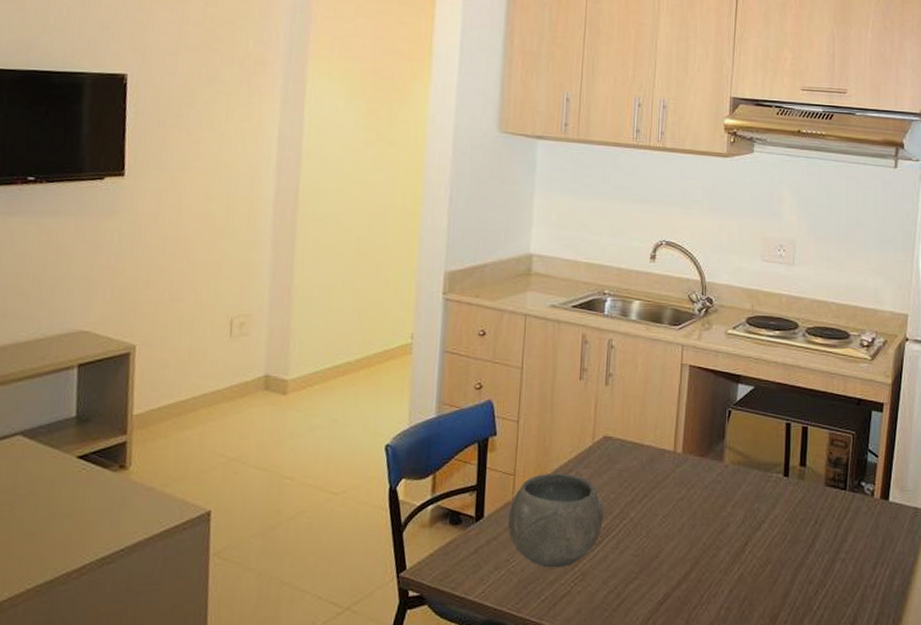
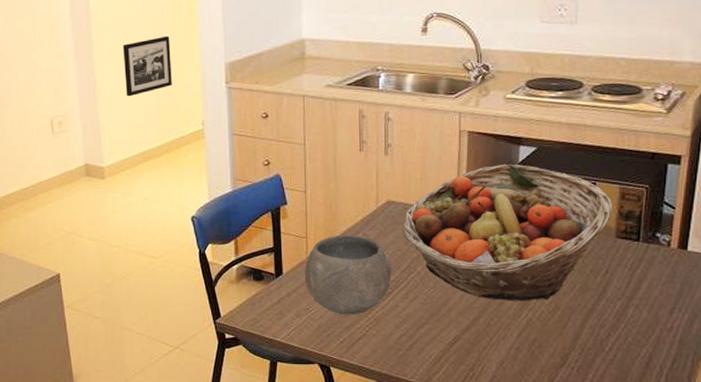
picture frame: none [327,235,387,300] -> present [122,35,172,97]
fruit basket: none [617,402,823,554] -> present [402,163,613,301]

